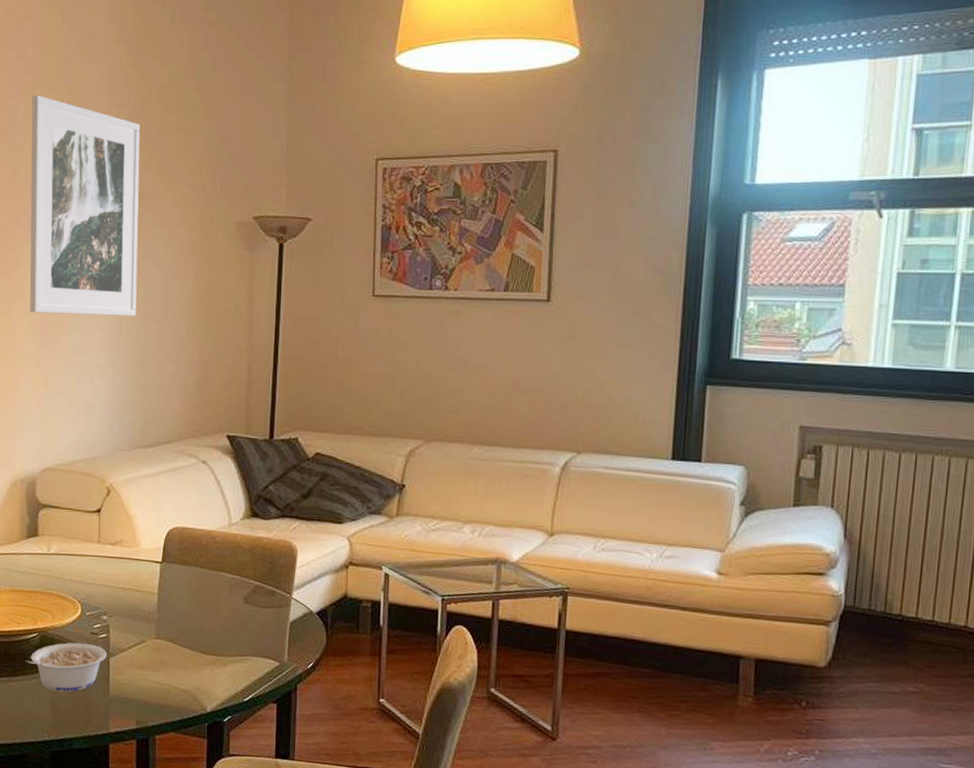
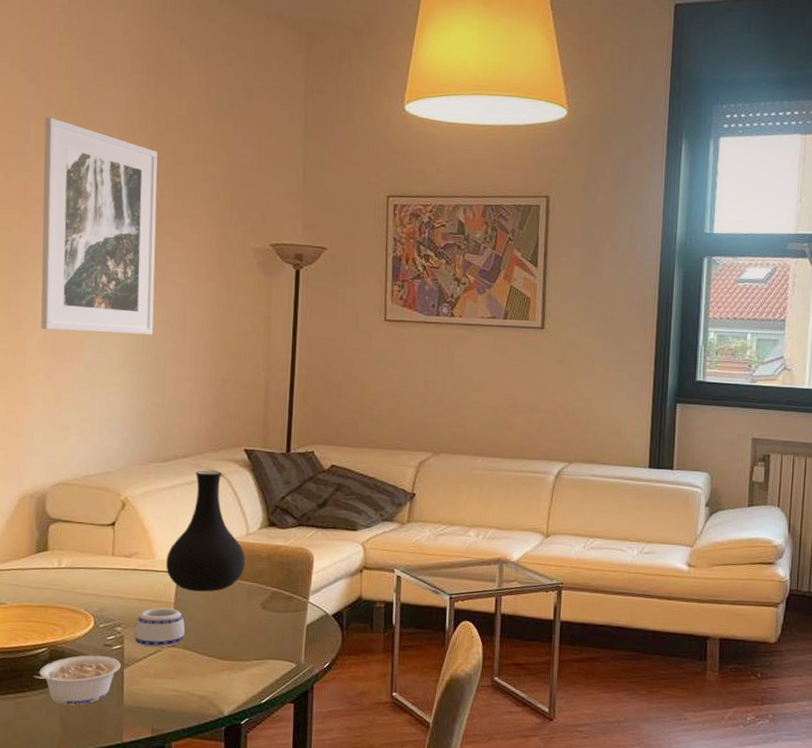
mug: none [119,598,168,639] -> present [134,608,185,648]
vase: none [150,457,228,584] -> present [166,470,245,592]

